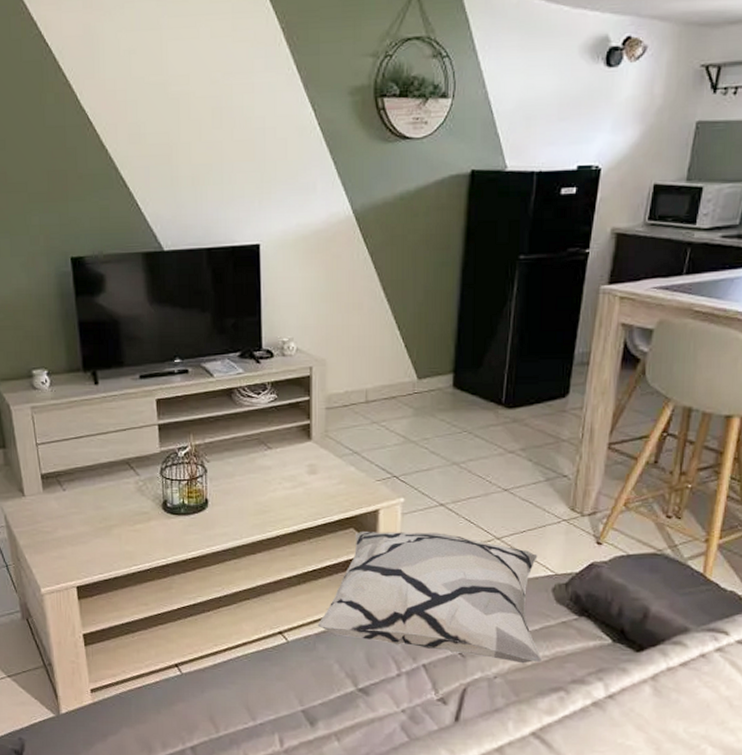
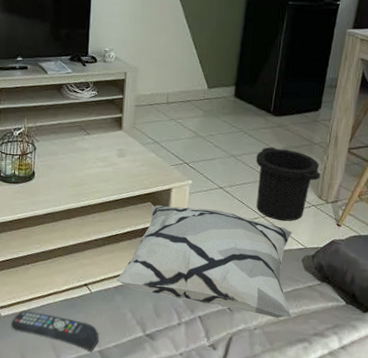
remote control: none [194,666,302,711] -> present [10,310,100,351]
trash can: none [485,448,572,541] -> present [255,147,320,221]

